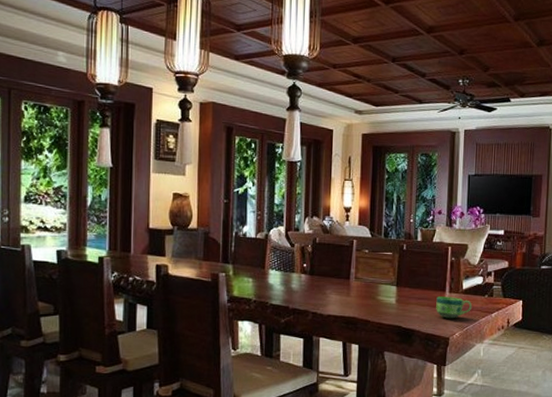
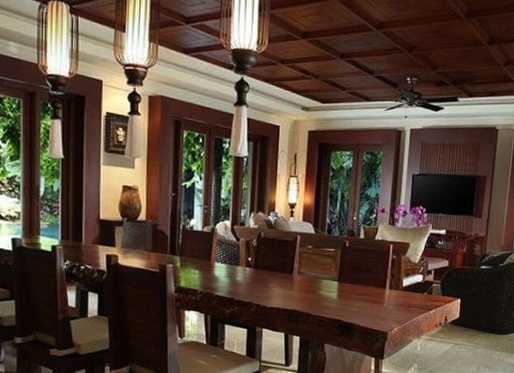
cup: present [436,296,473,319] -> none [376,293,412,315]

